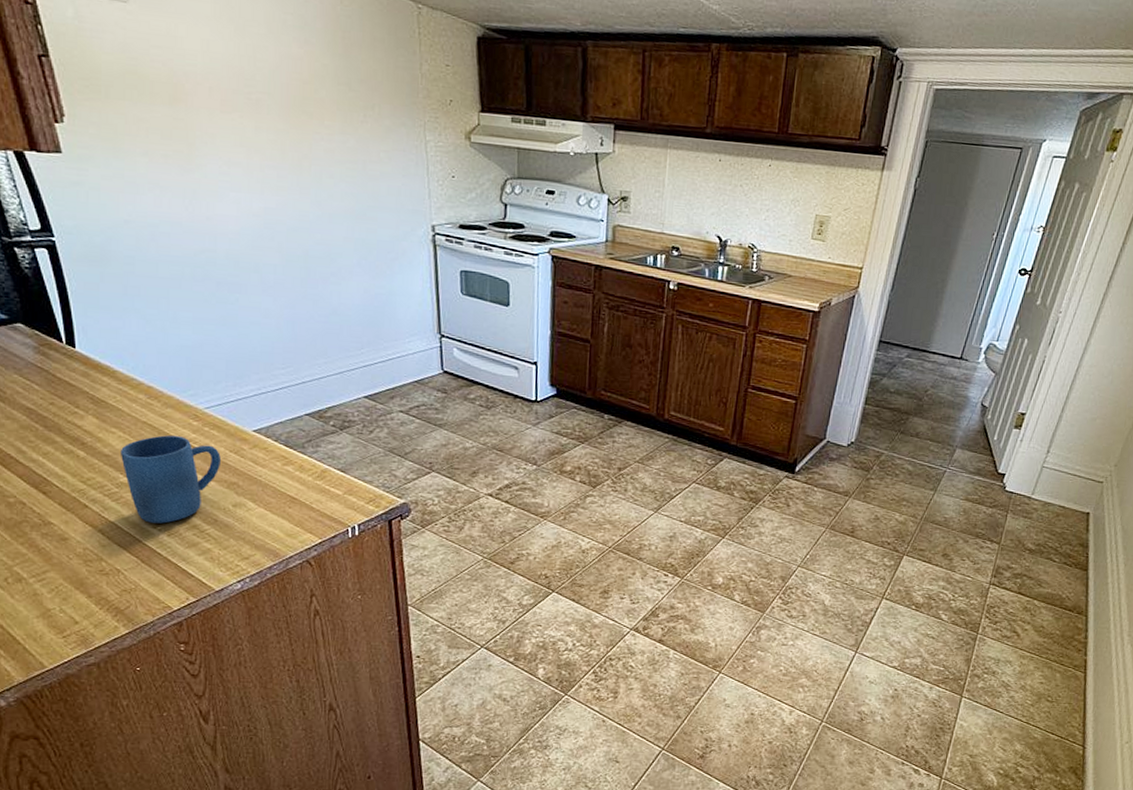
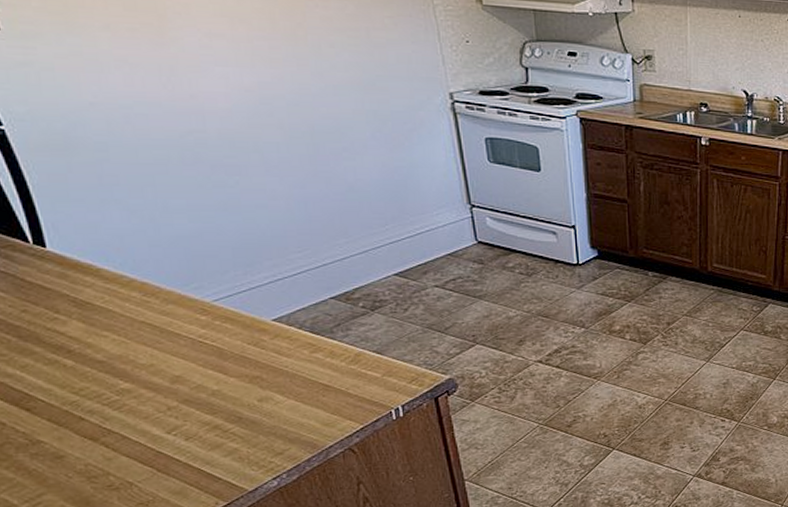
mug: present [119,435,221,524] -> none [116,333,239,429]

